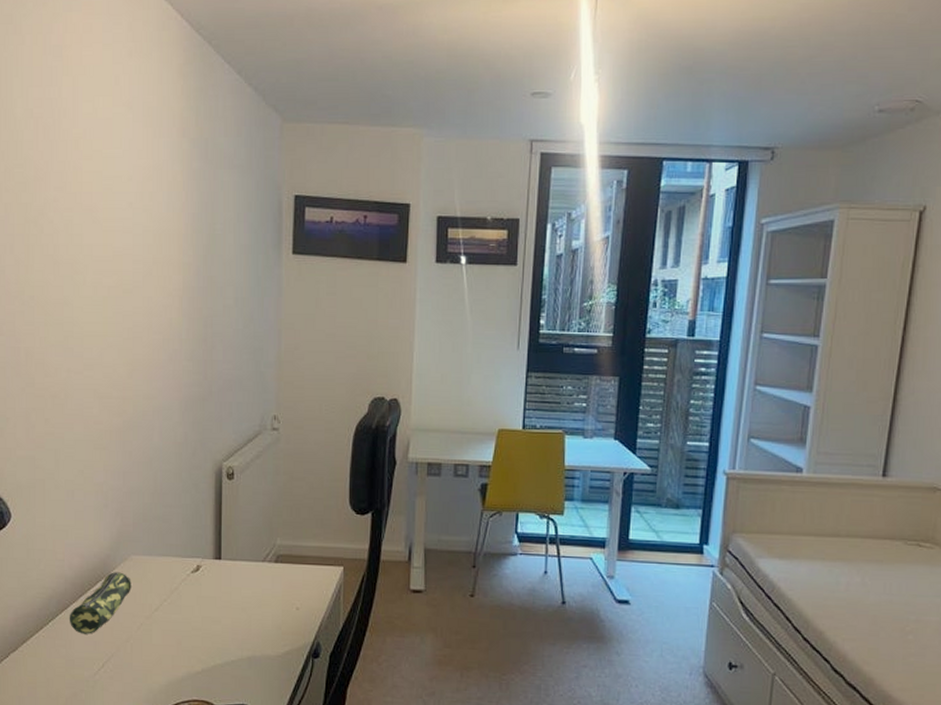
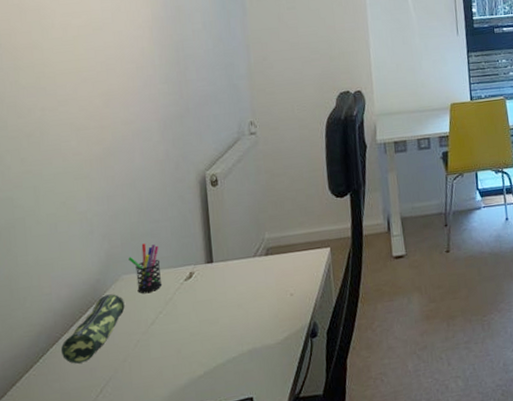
pen holder: none [139,527,170,579] -> present [128,243,163,294]

